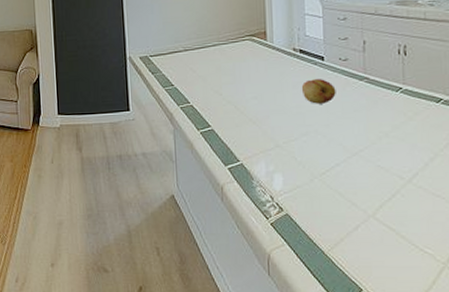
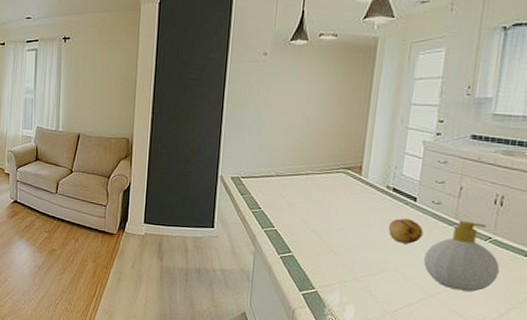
soap bottle: none [341,73,415,145] -> present [423,220,500,292]

